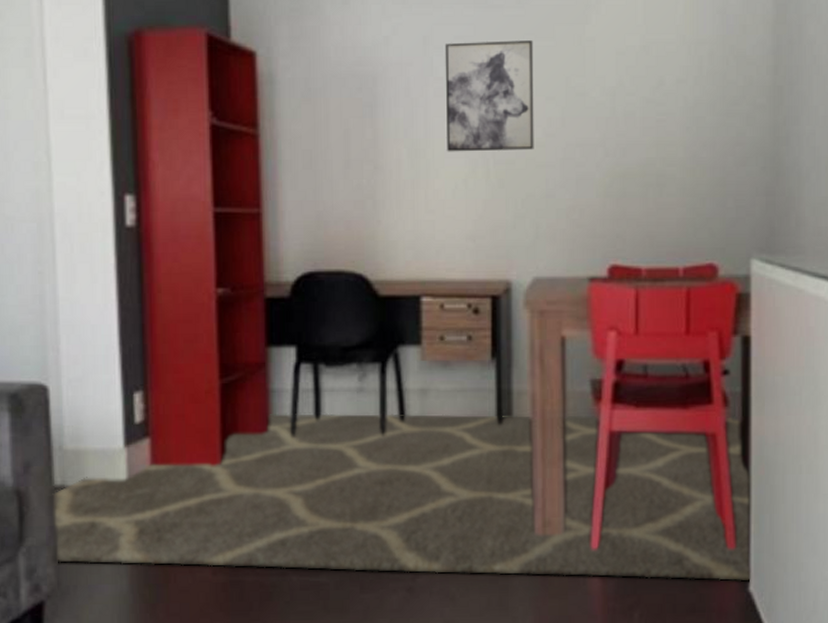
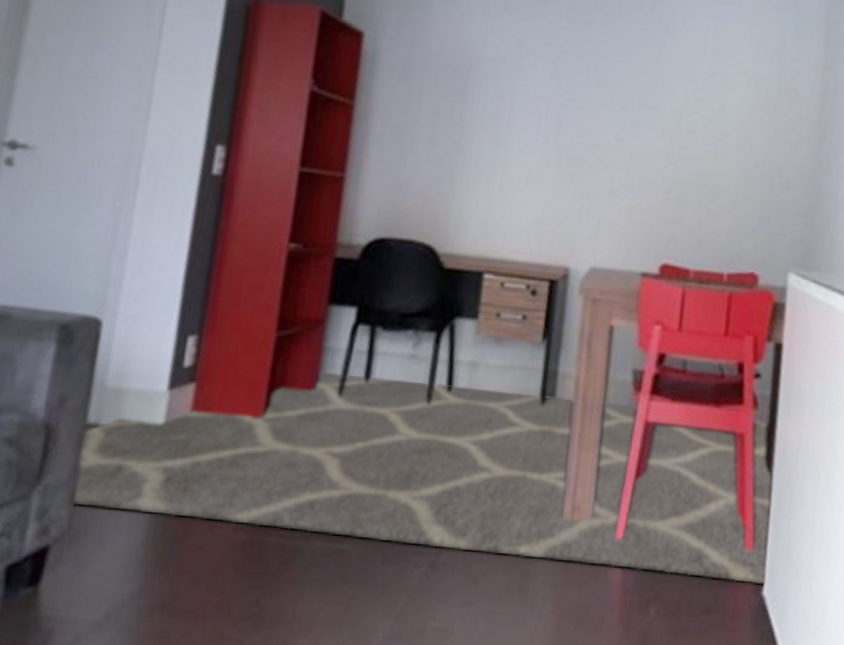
wall art: present [445,40,534,152] -> none [526,48,615,151]

